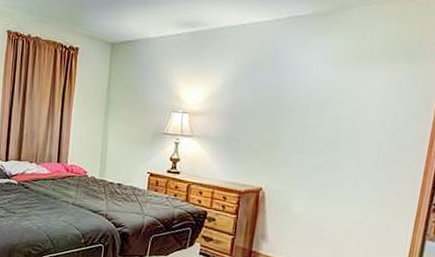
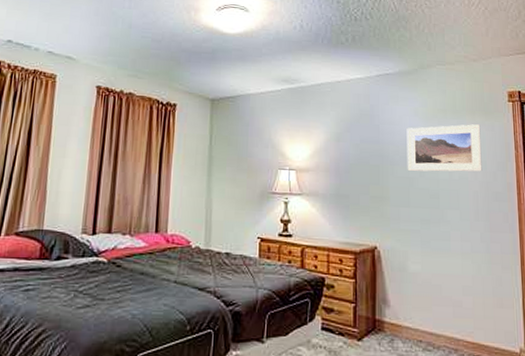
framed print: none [306,71,400,122] -> present [406,124,482,172]

